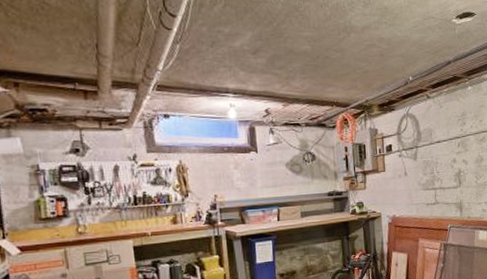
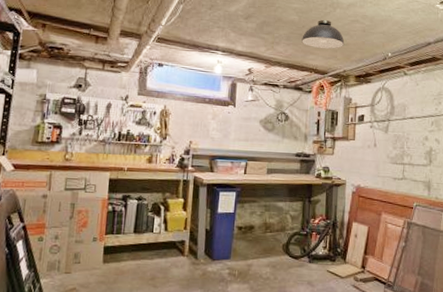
light fixture: none [318,47,364,80] -> present [301,20,345,50]

